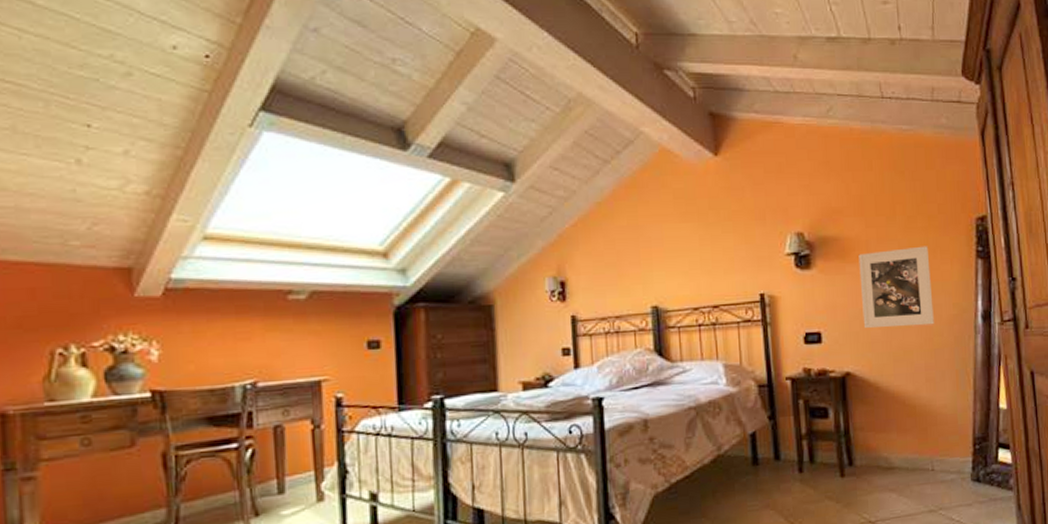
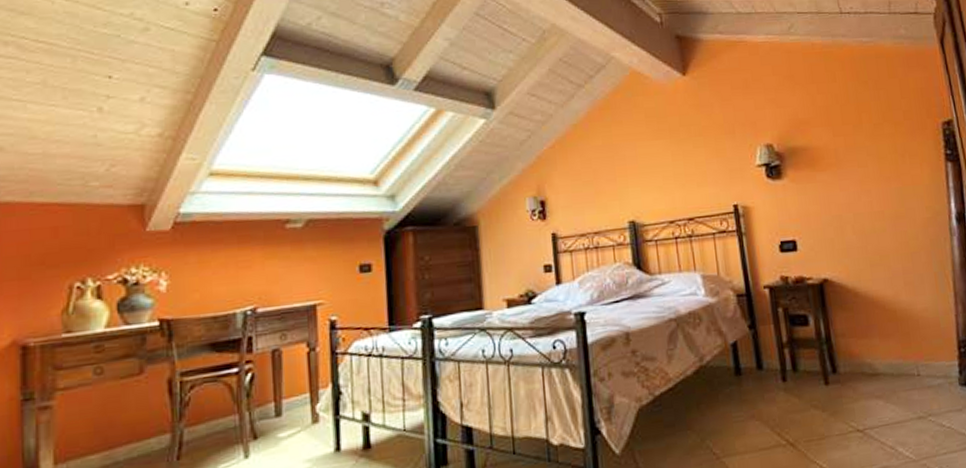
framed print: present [858,246,934,328] -> none [828,151,909,234]

